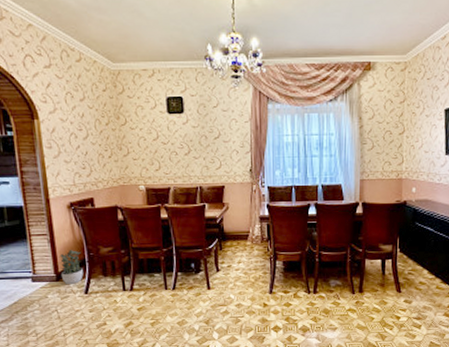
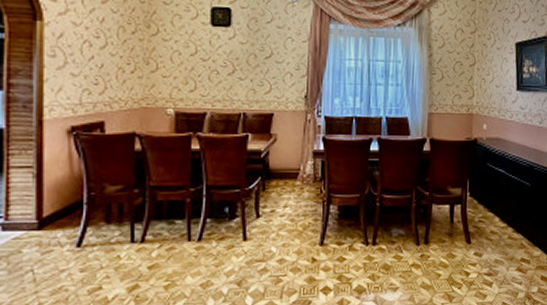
potted plant: present [58,250,83,285] -> none [45,188,78,235]

